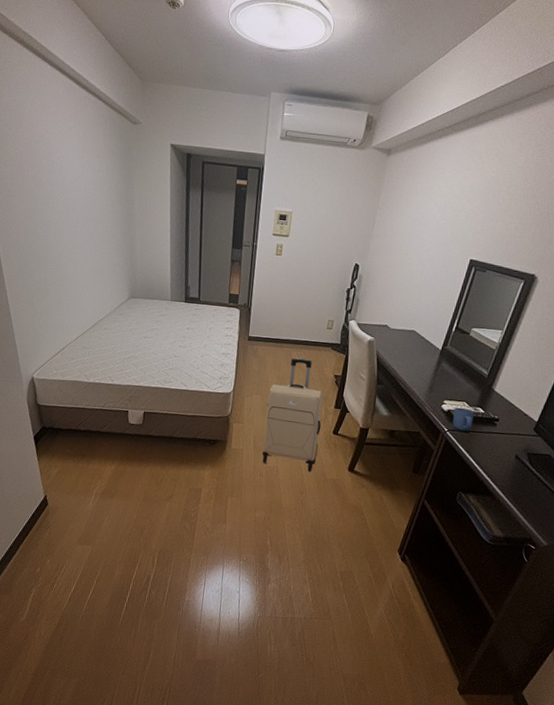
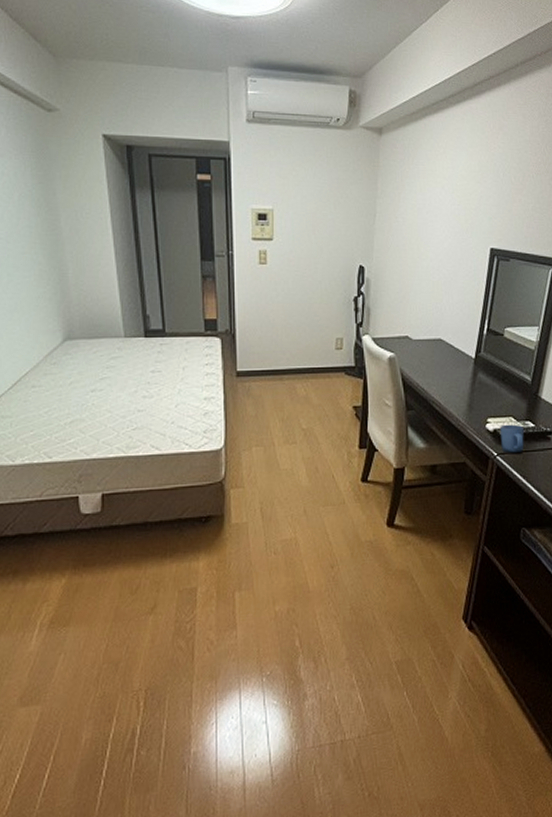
suitcase: present [262,357,324,472] -> none [272,390,346,537]

